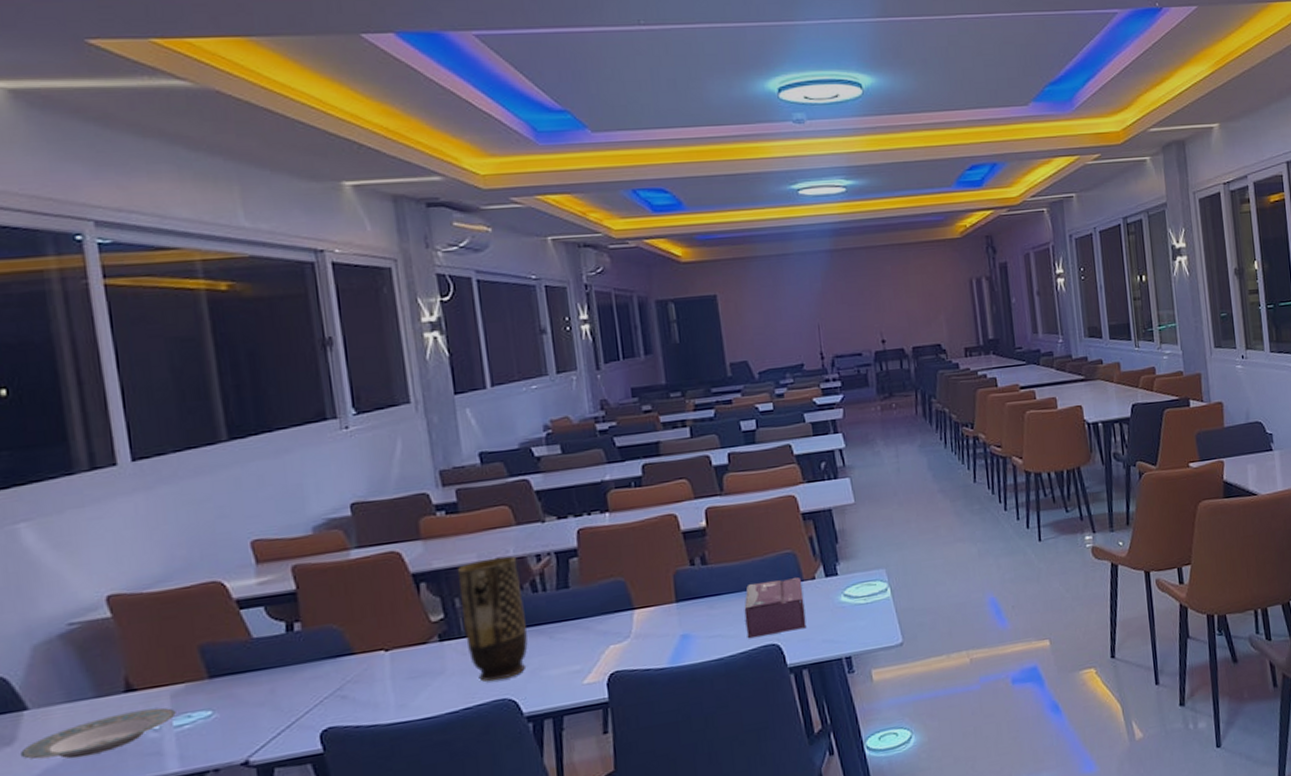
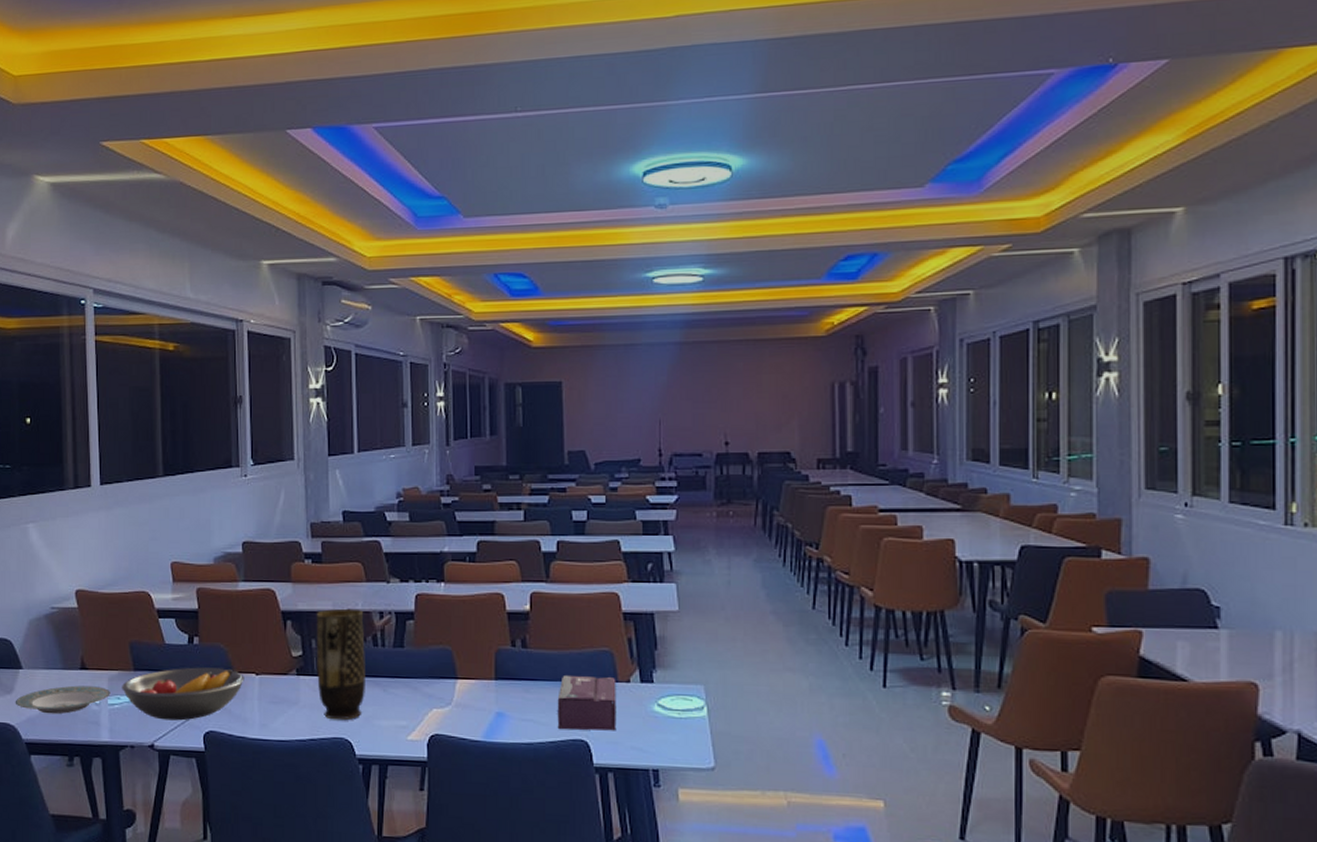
fruit bowl: none [192,651,370,730] -> present [122,667,244,721]

